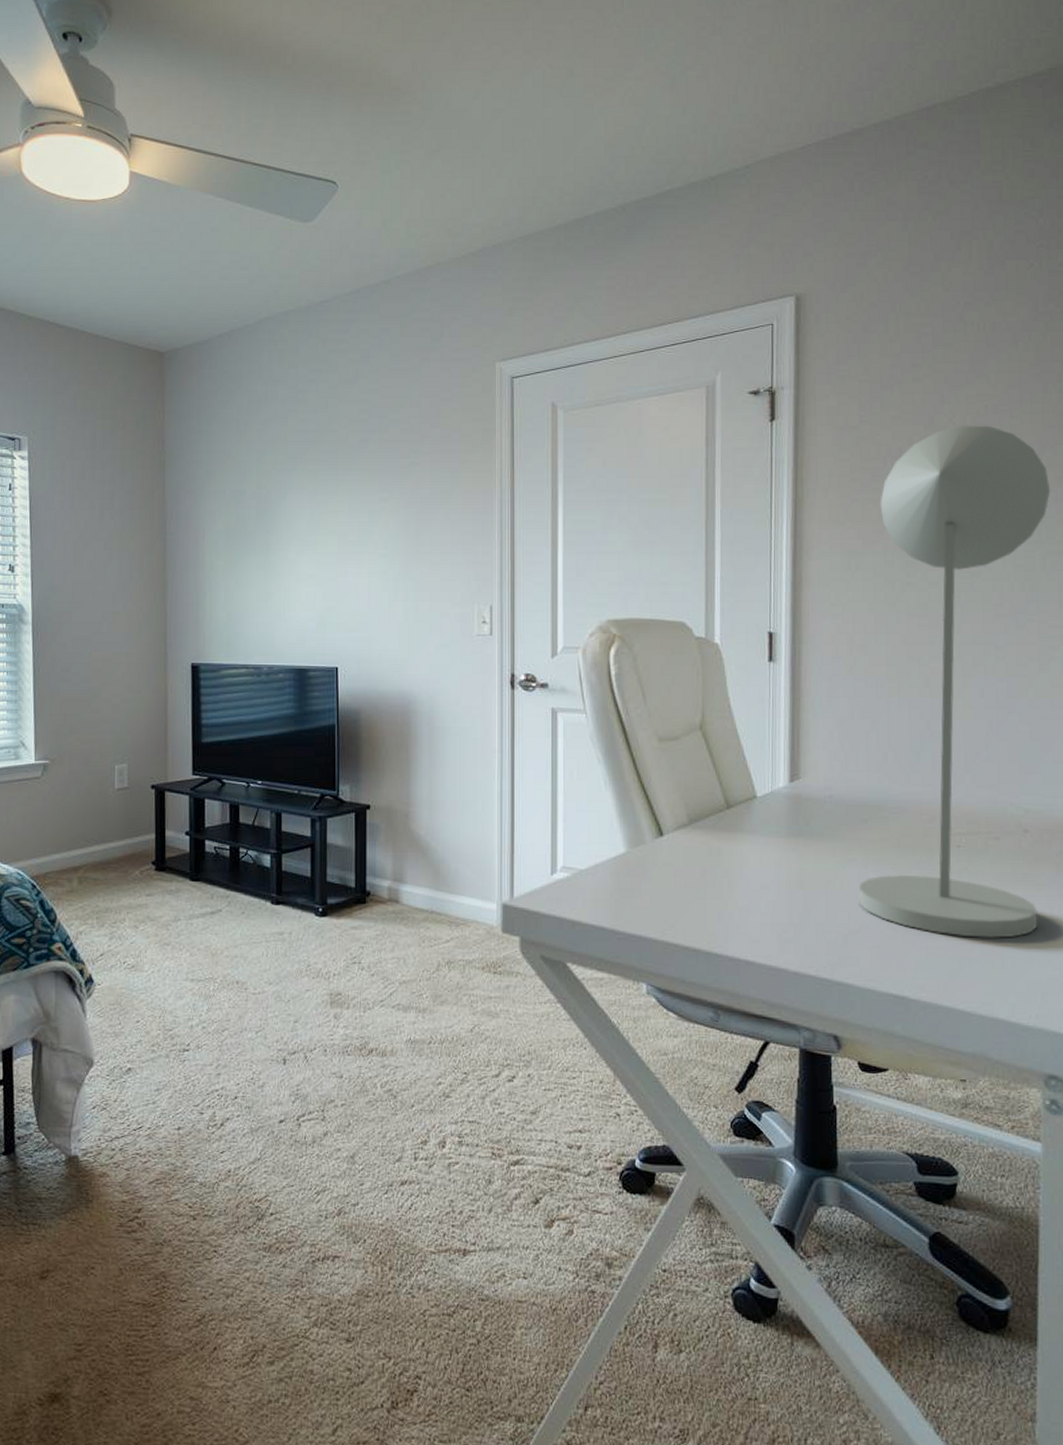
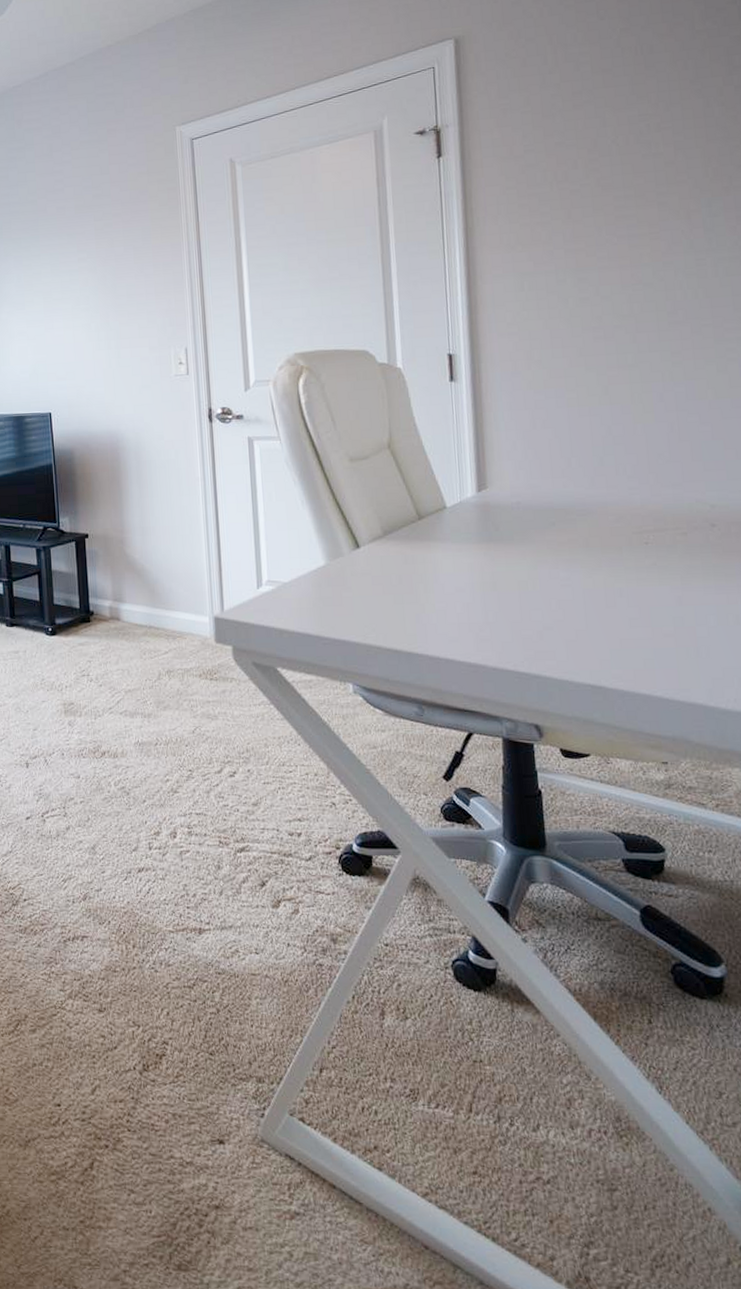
desk lamp: present [858,425,1051,938] -> none [548,143,731,628]

